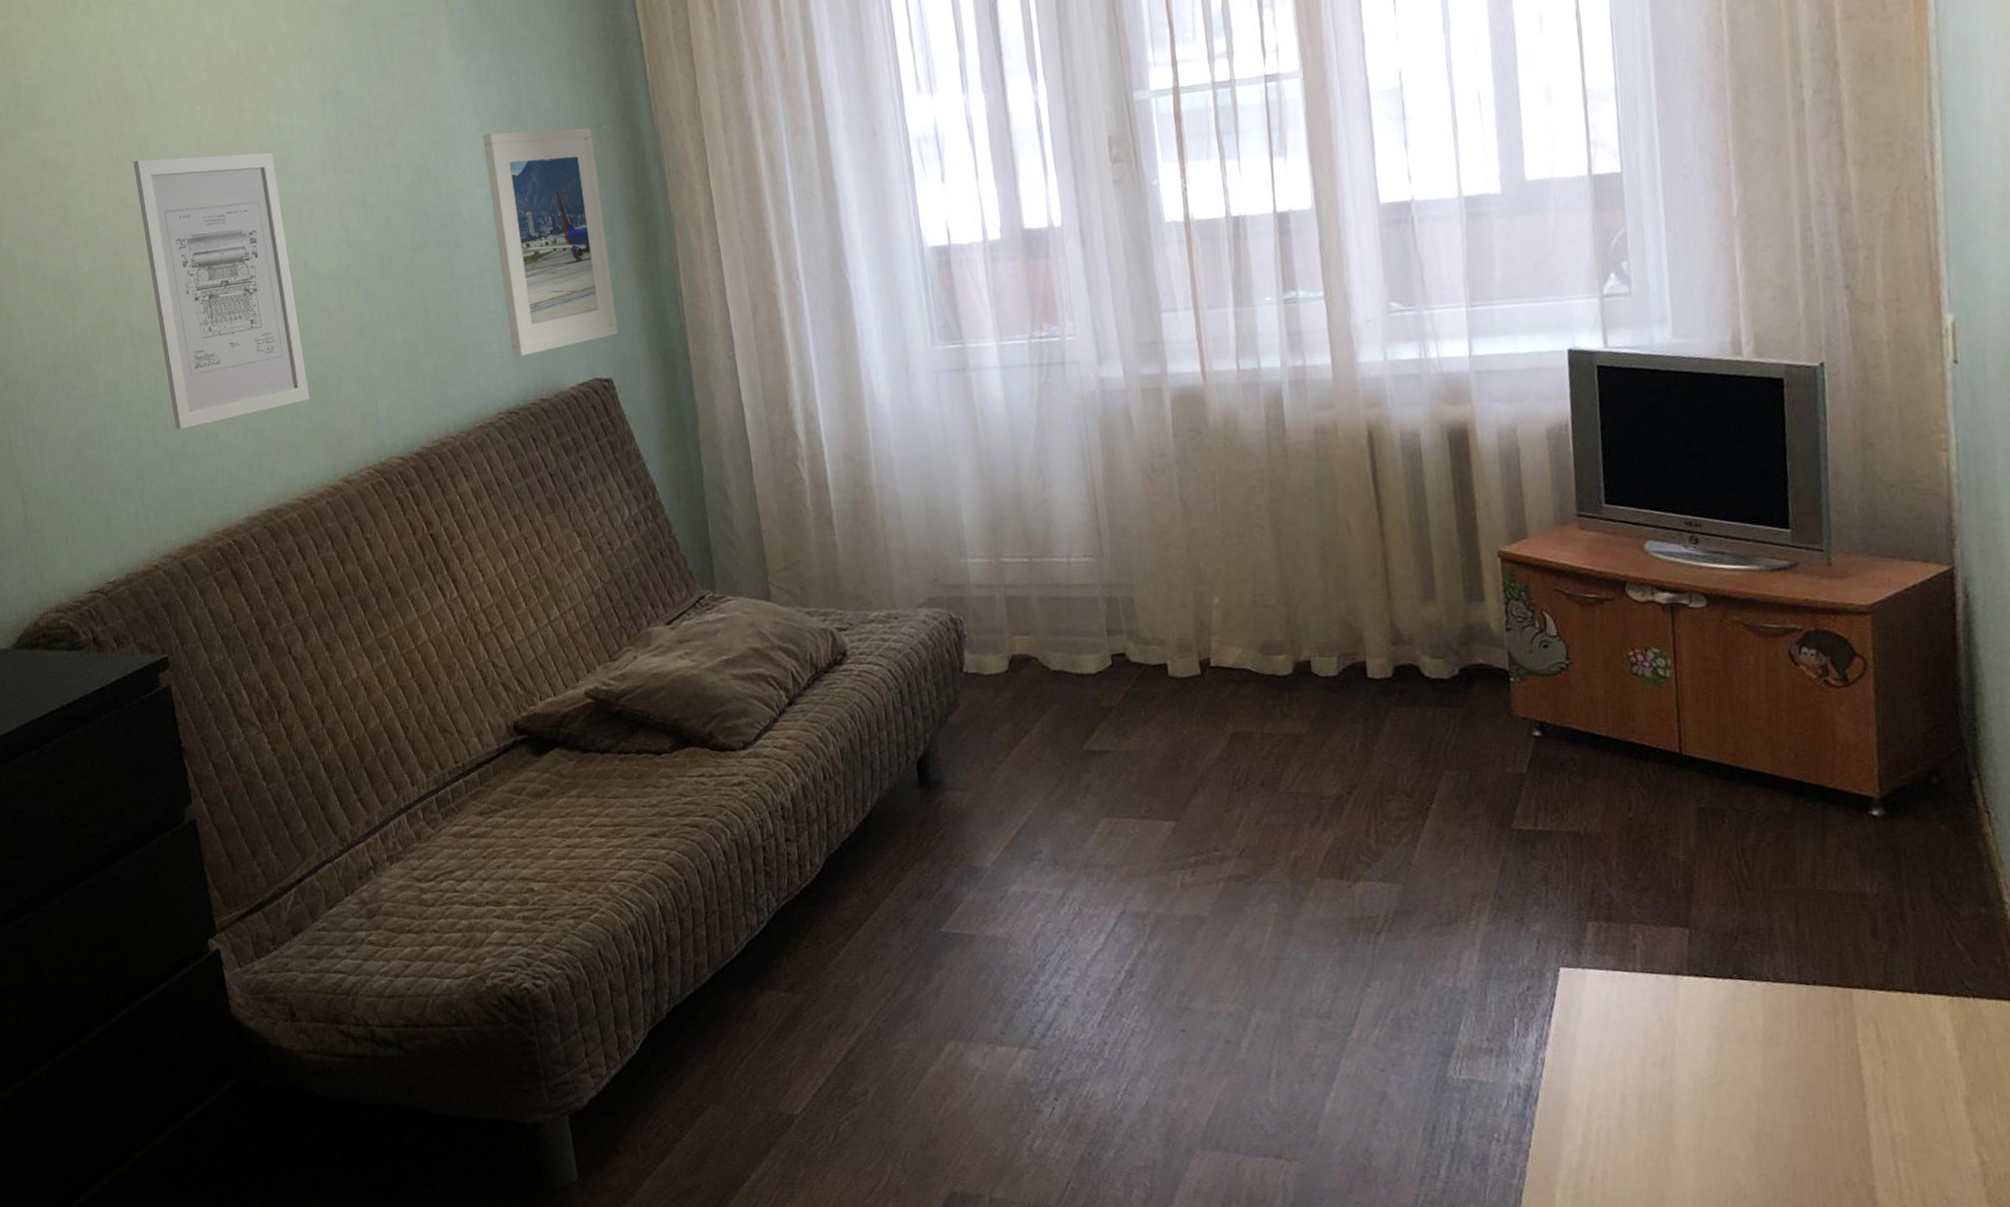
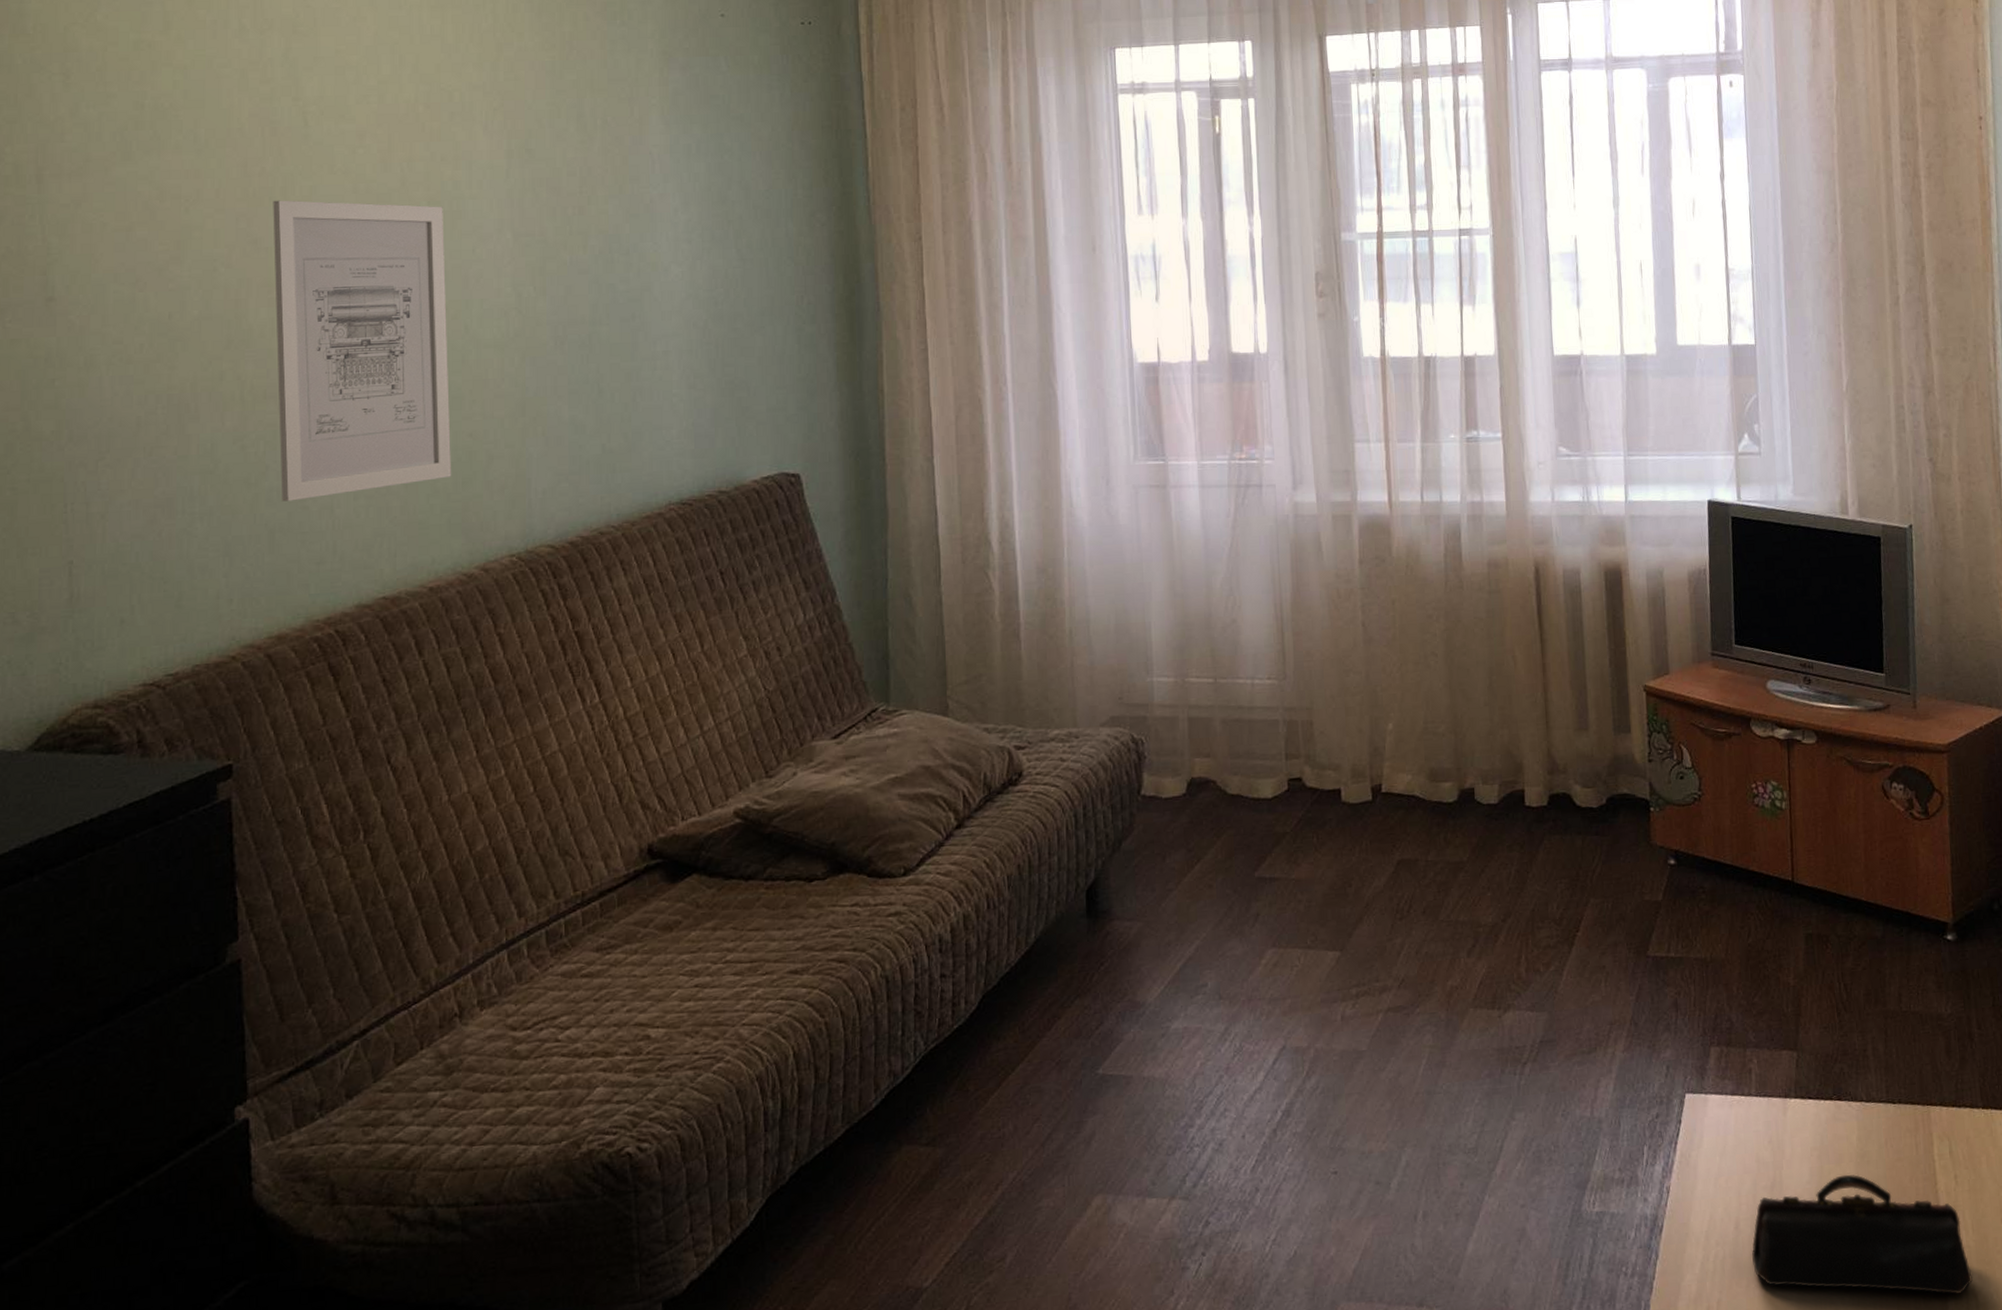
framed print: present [483,127,618,357] -> none [686,209,811,445]
pencil case: none [1641,1054,1906,1182] -> present [1752,1174,1973,1295]

